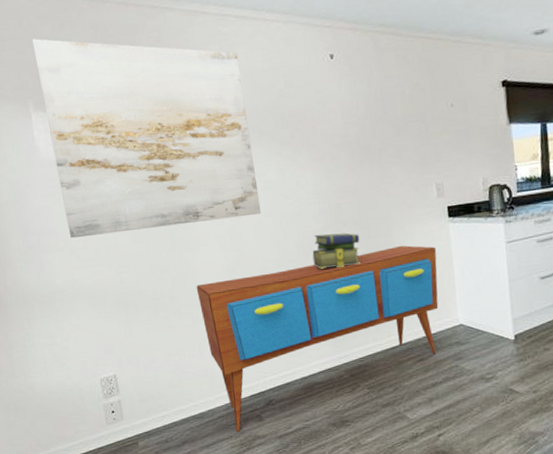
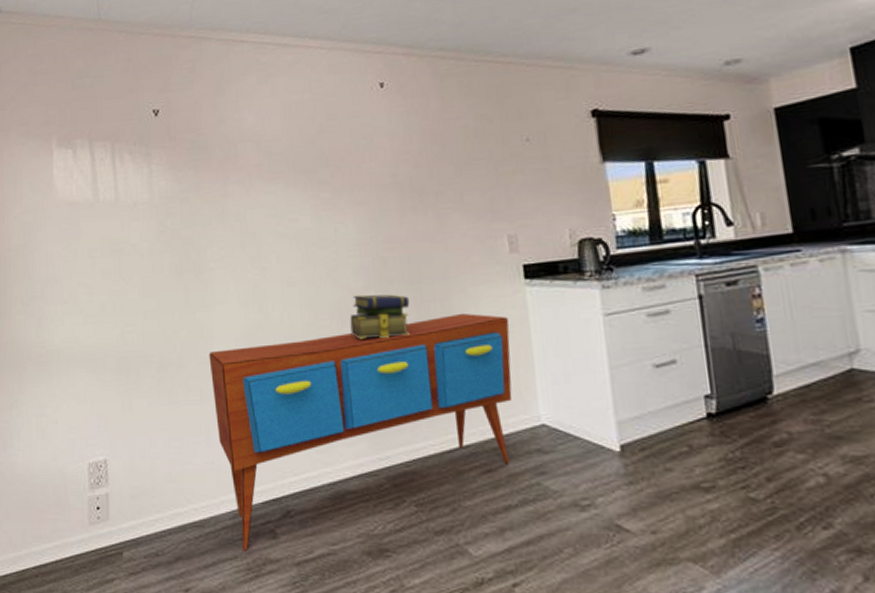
wall art: present [32,38,261,239] -> none [64,72,291,290]

